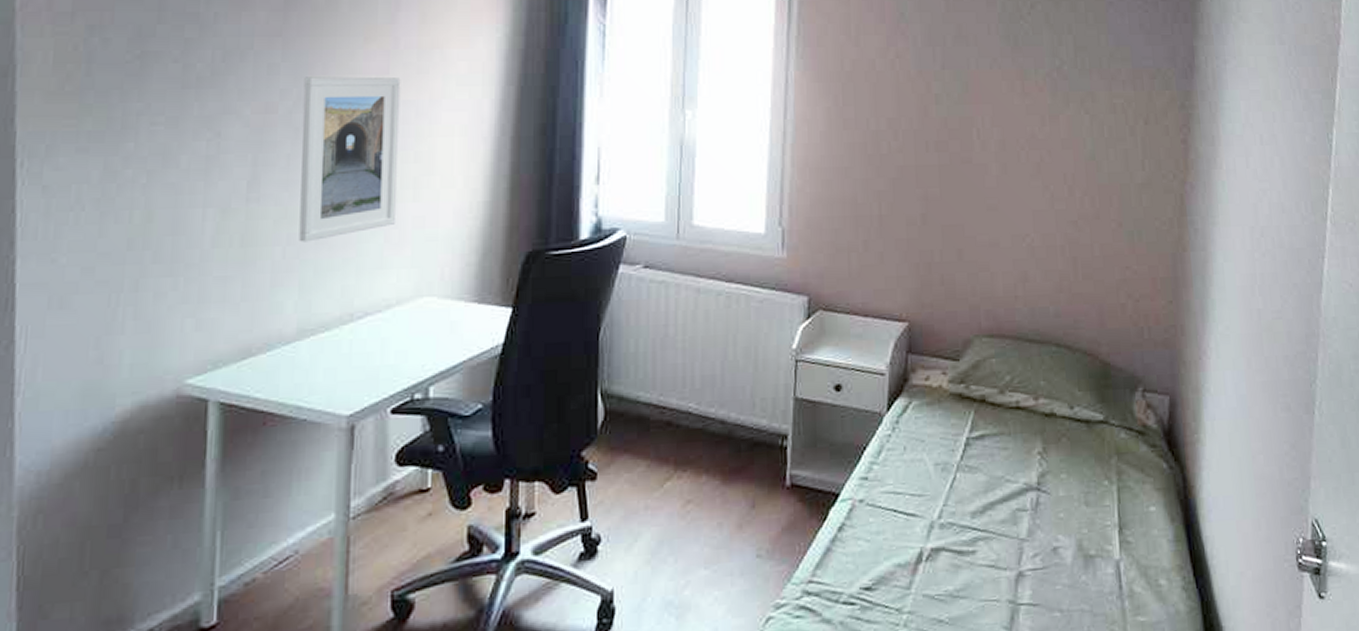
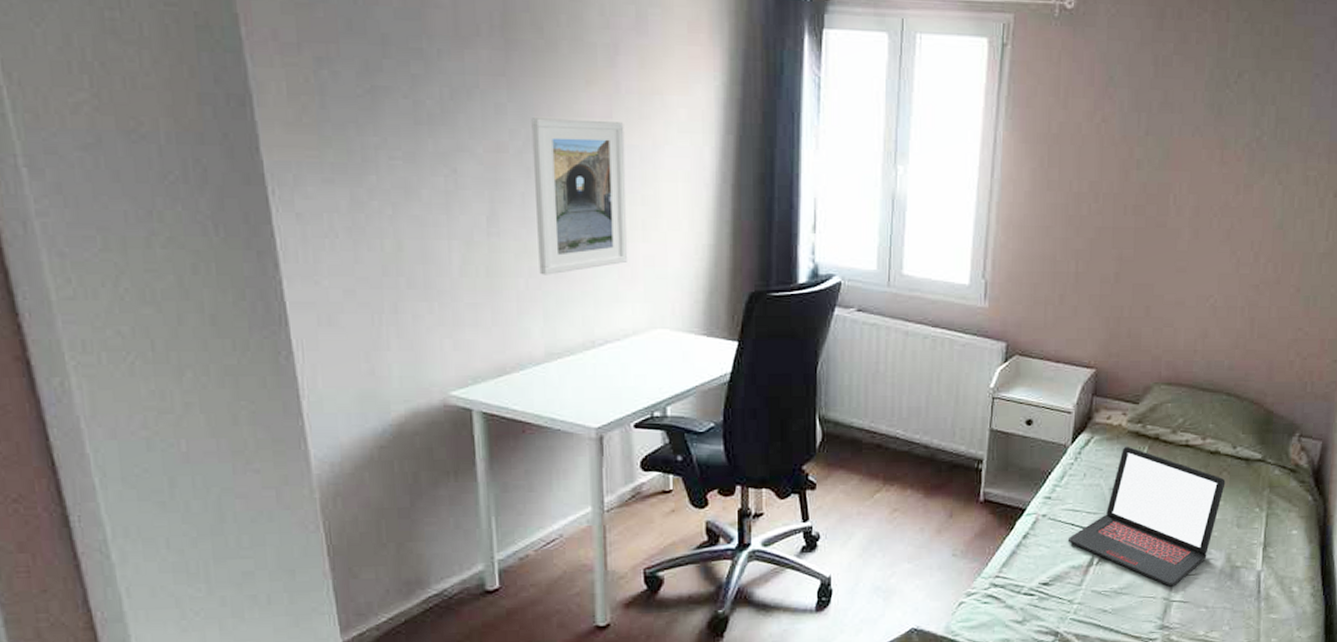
laptop: none [890,411,1067,586] -> present [1067,446,1226,587]

